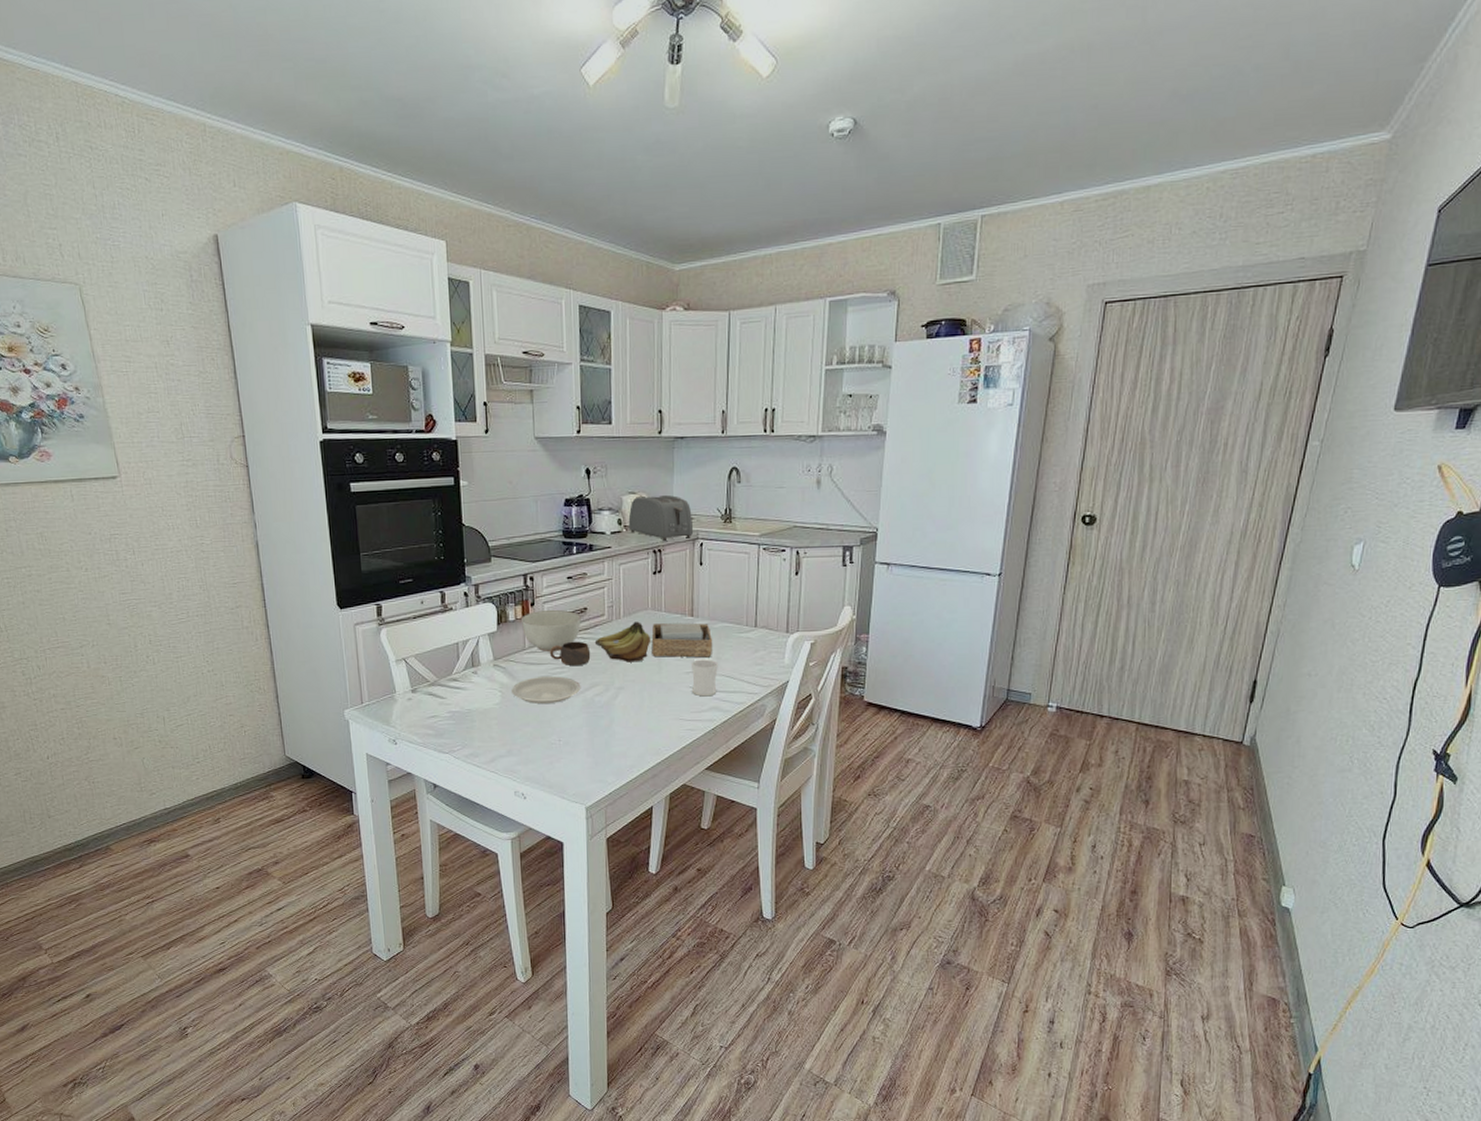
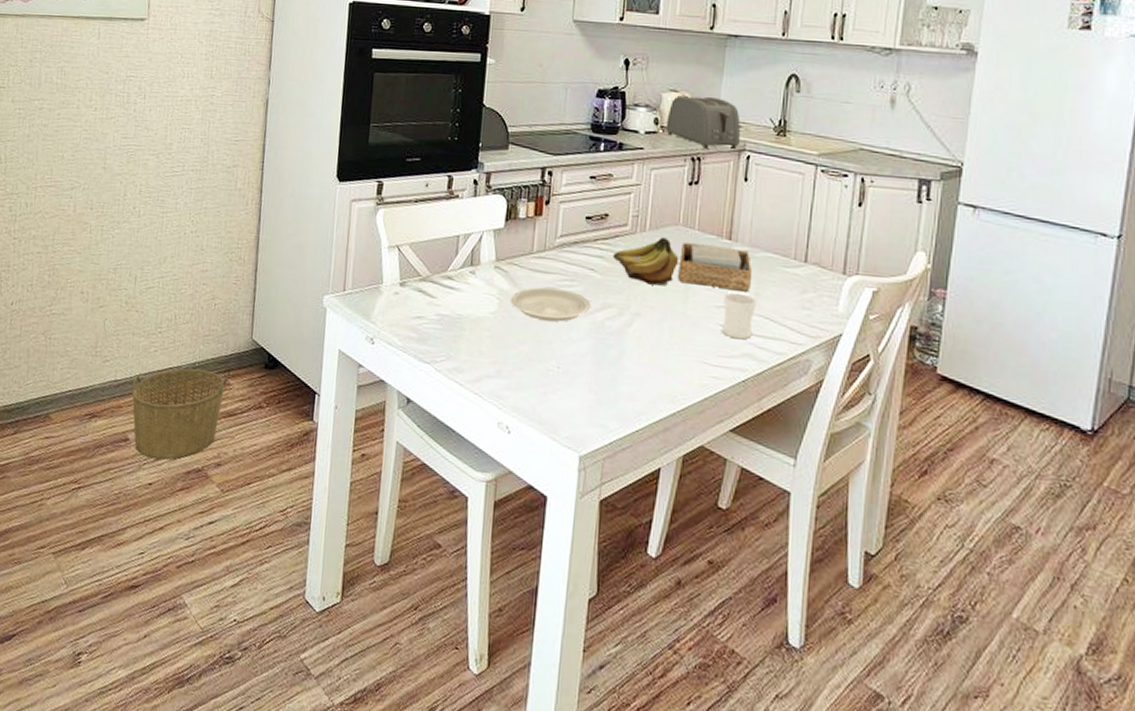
basket: none [181,787,270,867] -> present [131,368,227,460]
bowl: present [520,610,581,651] -> none [532,211,601,260]
cup: present [550,641,591,667] -> none [560,250,607,281]

